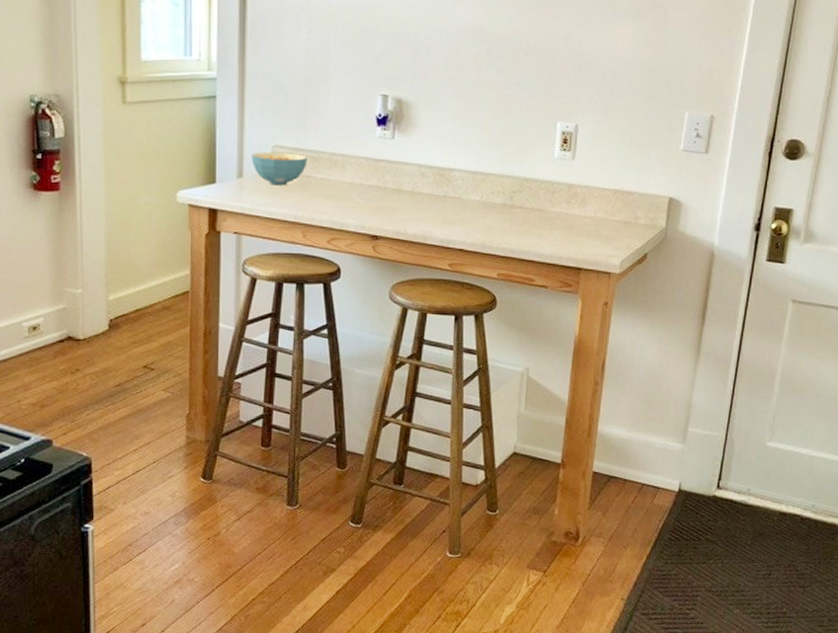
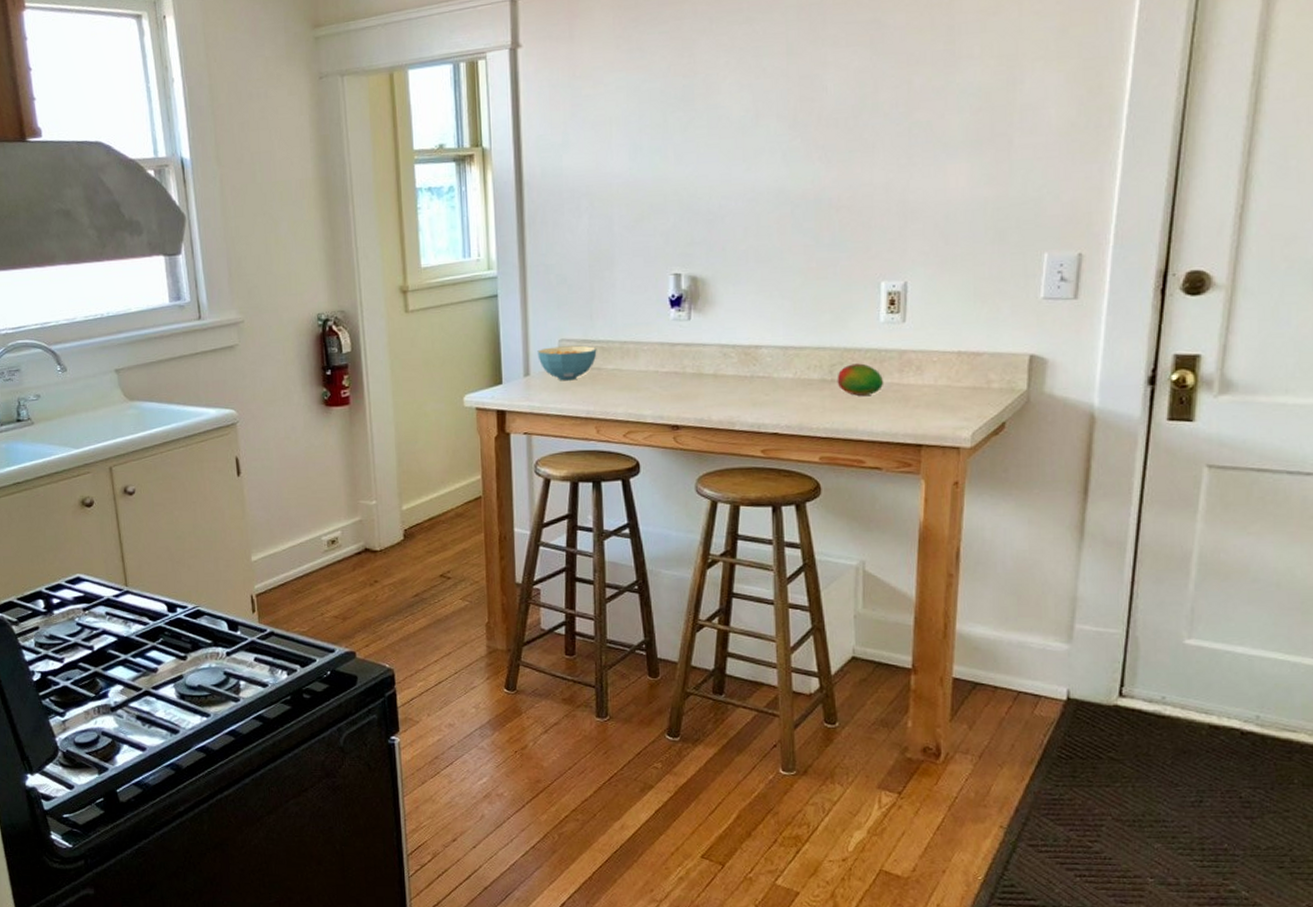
fruit: none [516,192,555,221] -> present [837,363,884,396]

